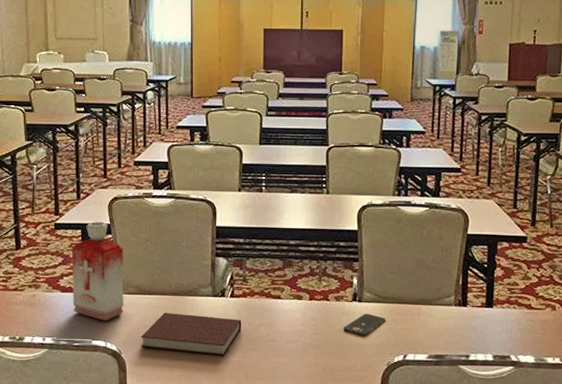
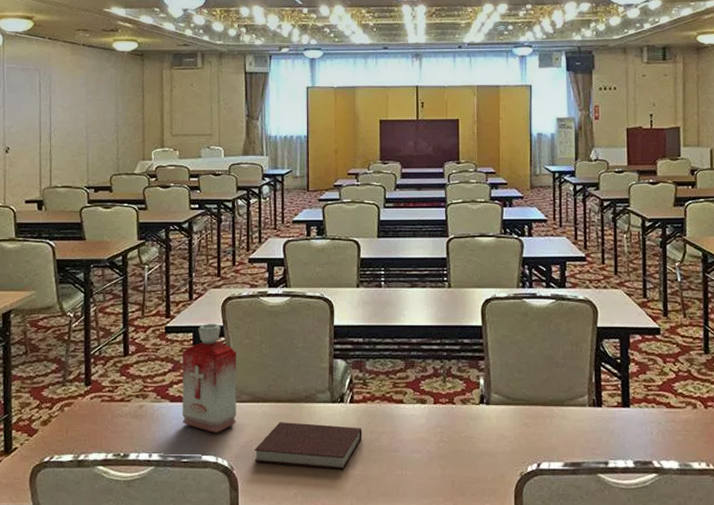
smartphone: present [344,313,386,336] -> none [472,417,516,443]

